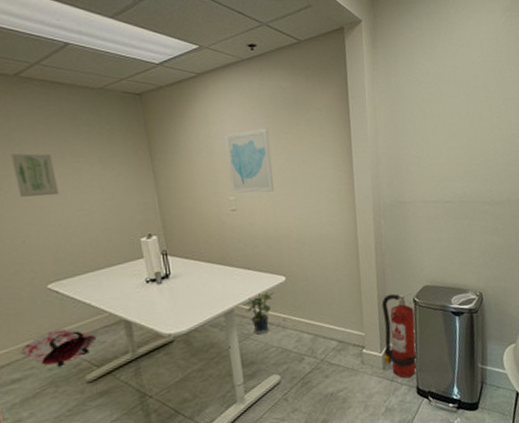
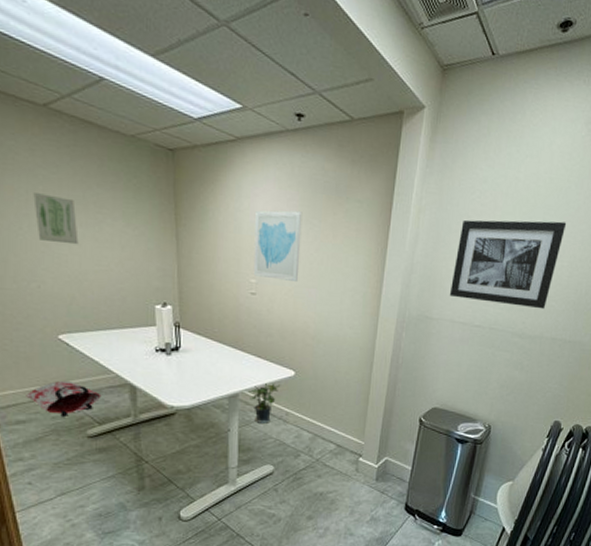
fire extinguisher: present [381,292,418,379] -> none [378,409,422,494]
wall art: none [415,96,508,180] -> present [450,219,567,310]

